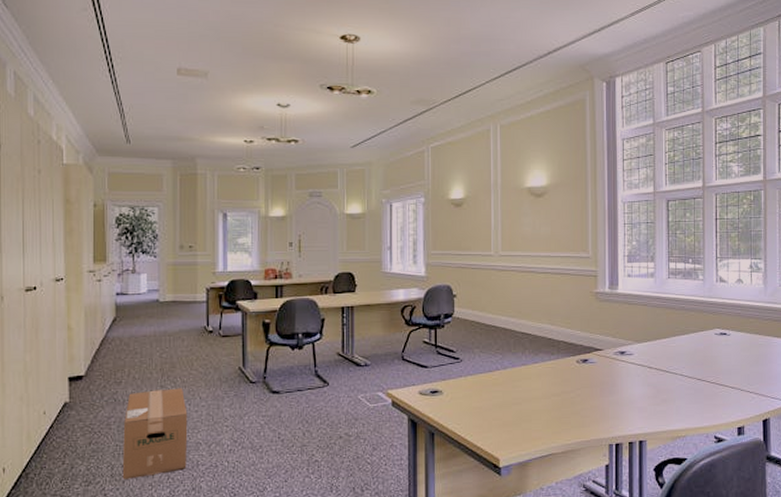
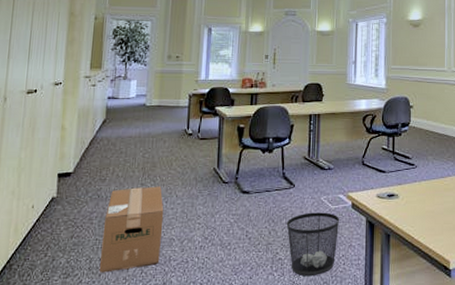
waste bin: none [321,411,380,478] -> present [286,212,340,277]

